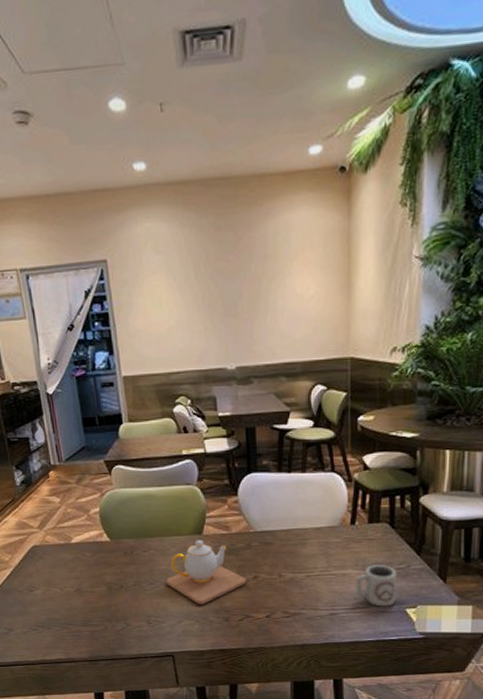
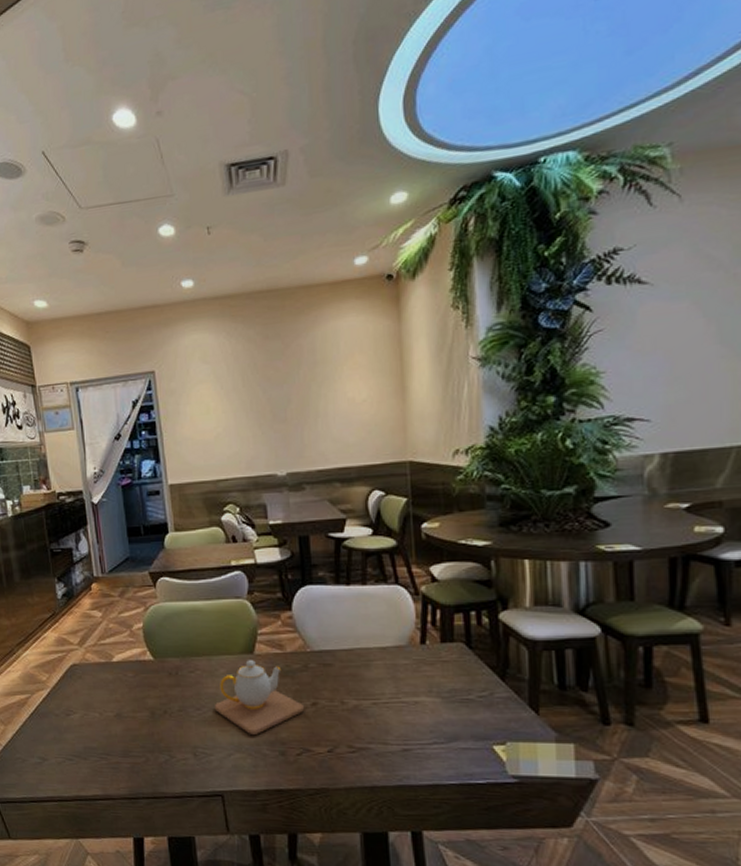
cup: present [355,564,397,607] -> none [430,690,481,743]

